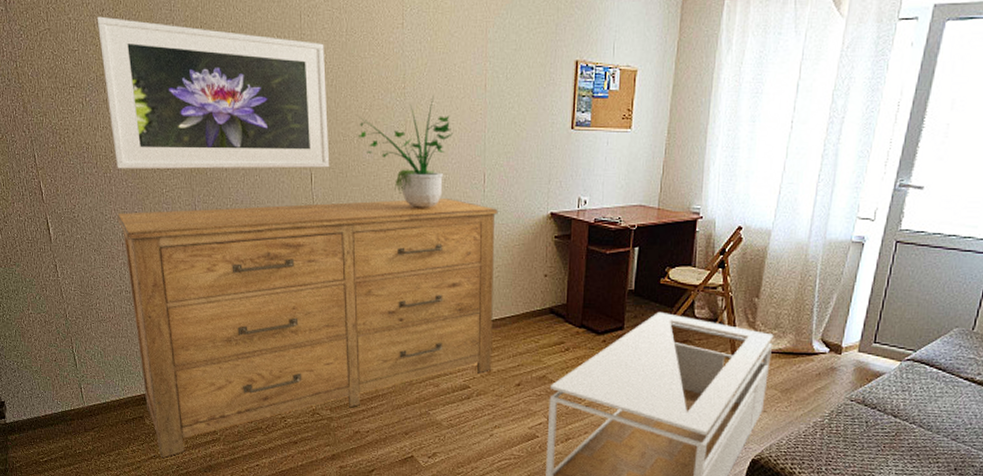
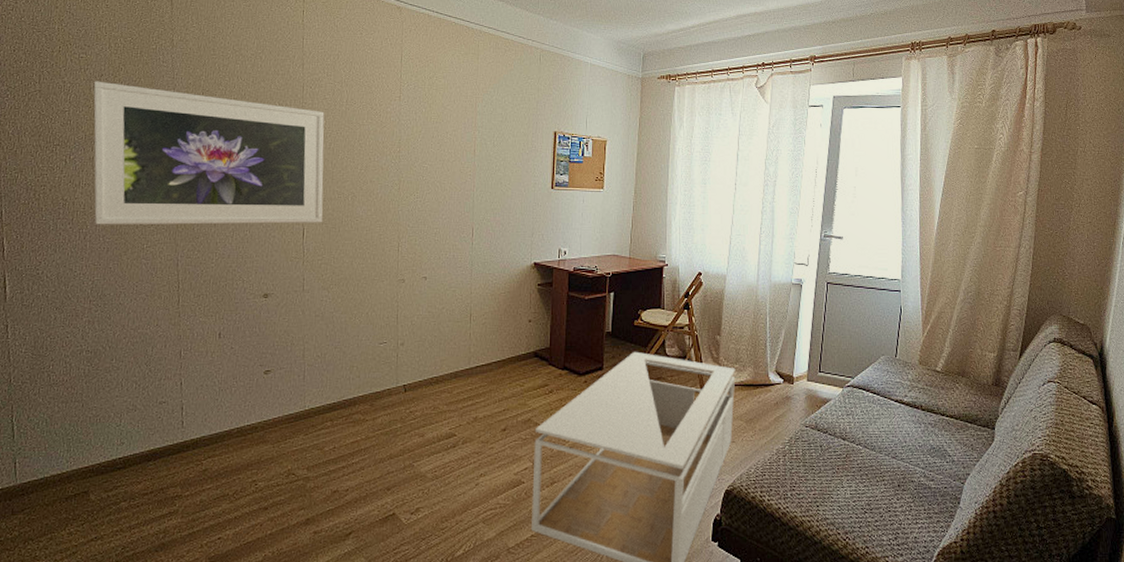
dresser: present [117,199,498,458] -> none [87,251,486,538]
potted plant: present [357,96,454,209] -> none [352,159,445,261]

